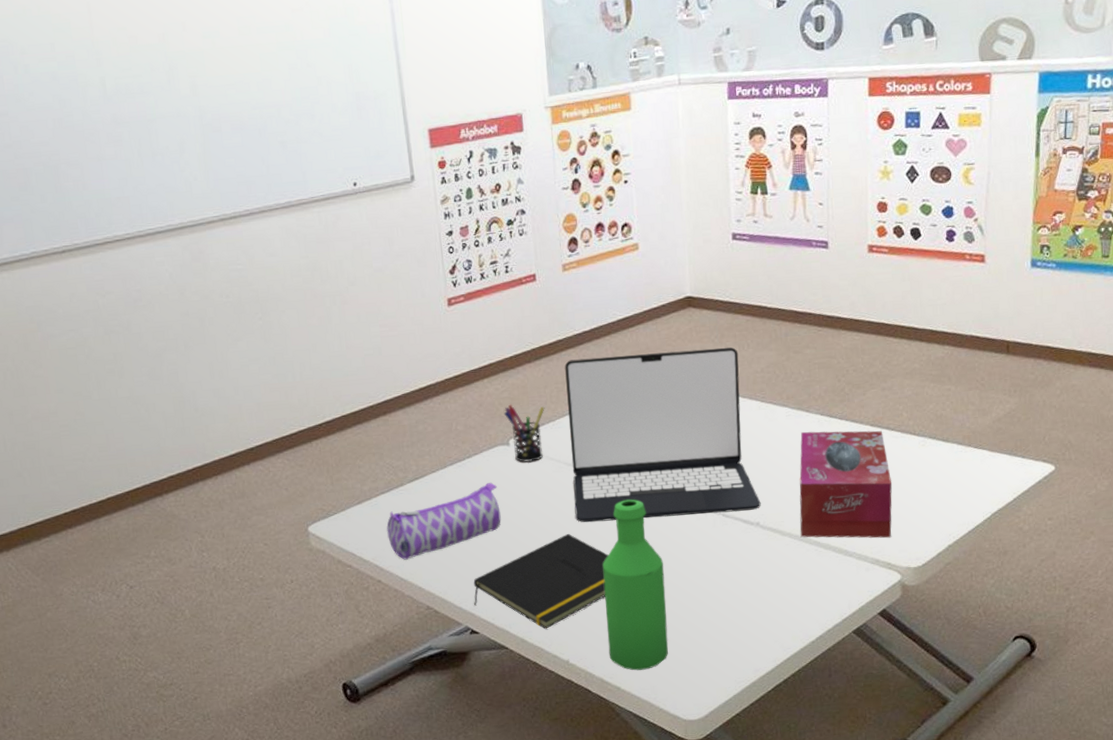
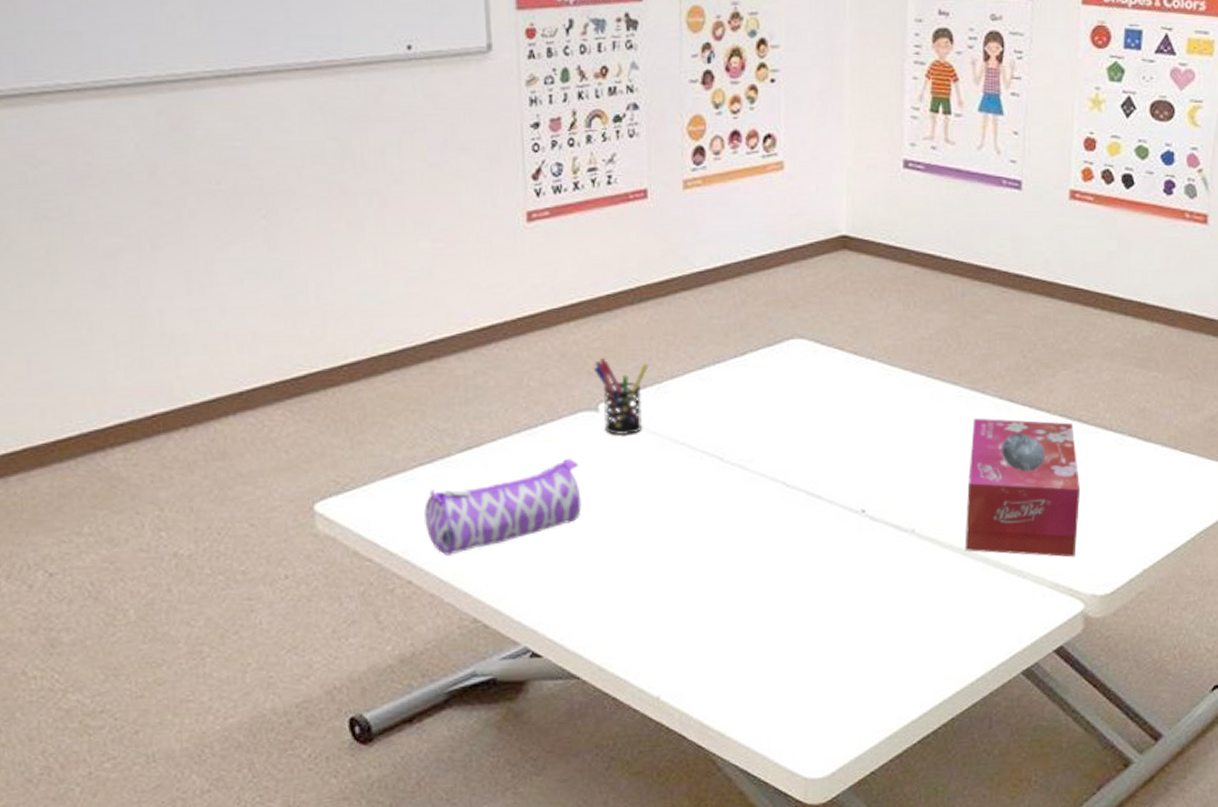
notepad: present [473,533,608,629] -> none [538,531,720,655]
laptop: present [564,347,761,523] -> none [678,304,919,519]
bottle: present [602,499,669,671] -> none [711,491,791,713]

